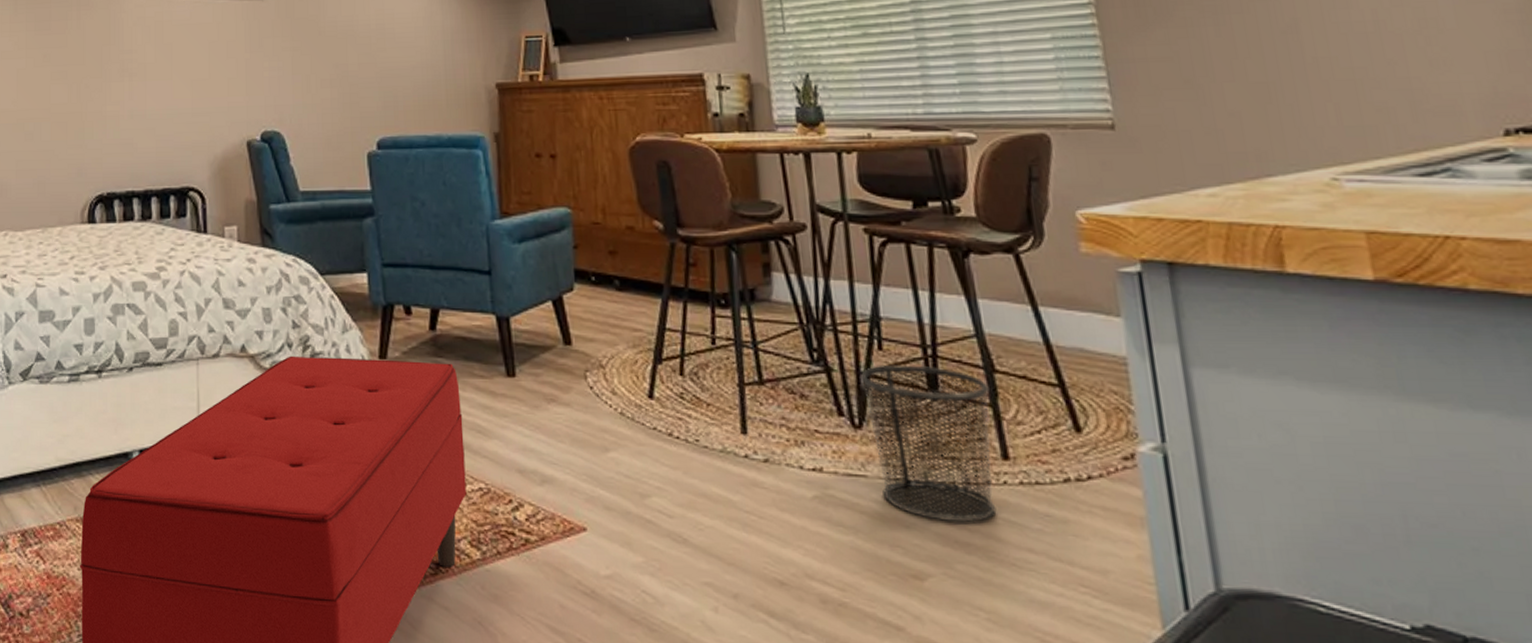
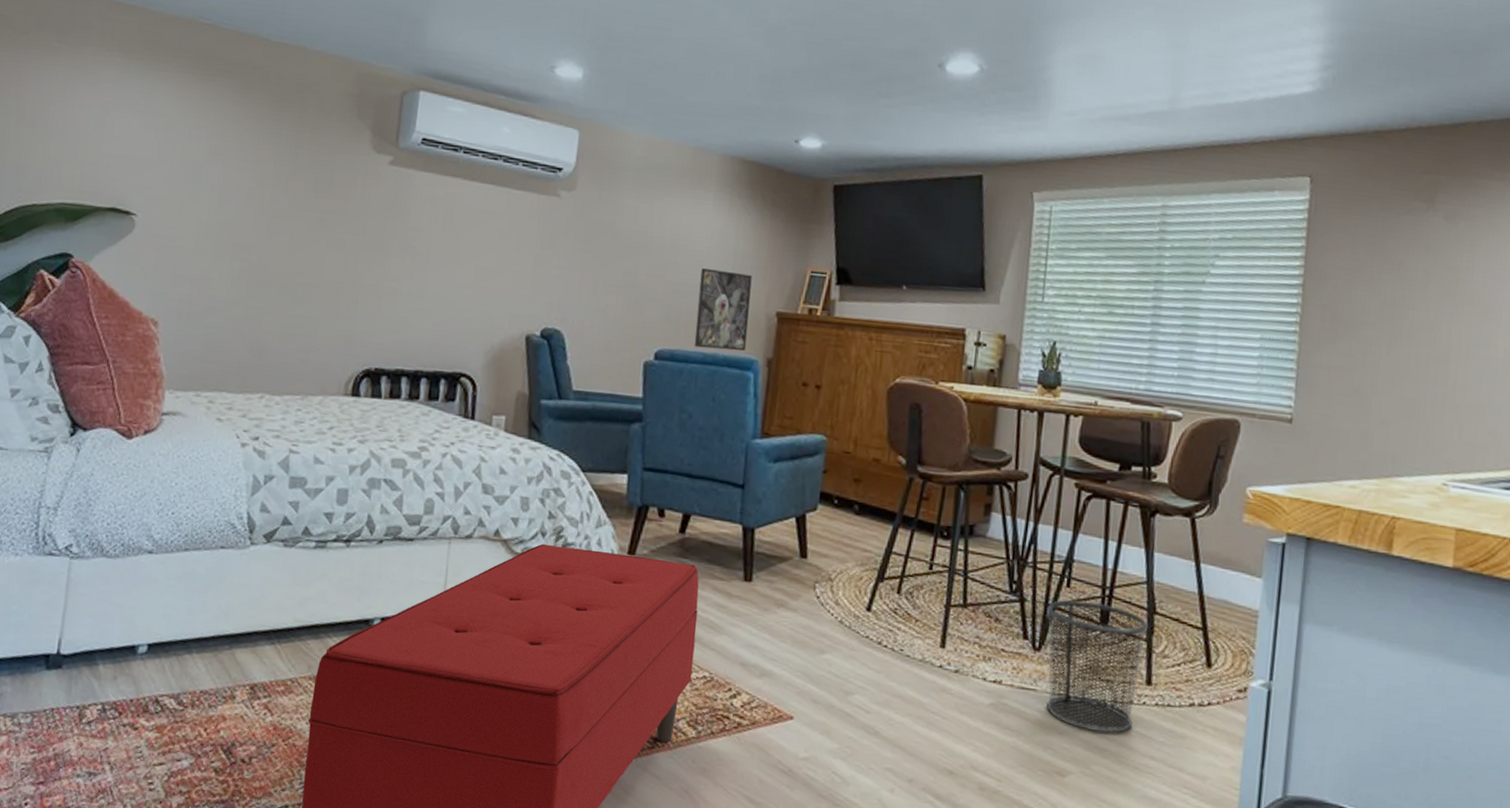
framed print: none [412,48,470,131] -> present [694,267,752,351]

